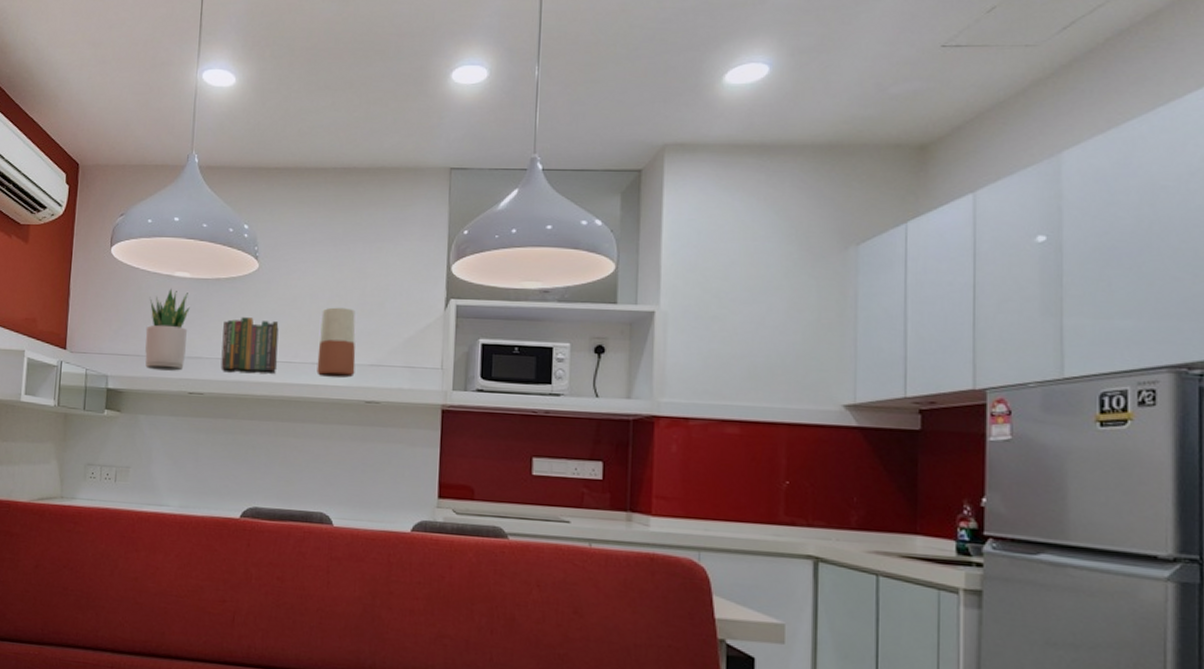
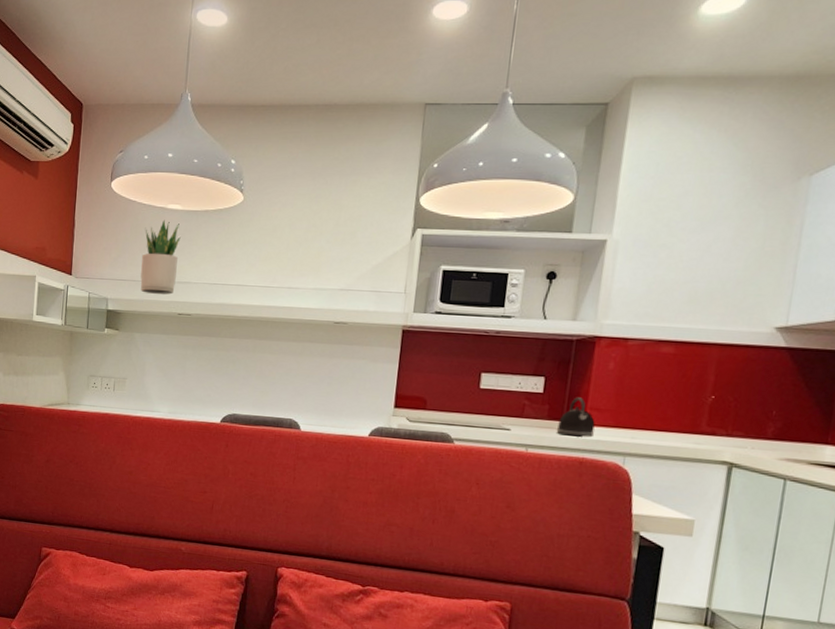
books: present [220,317,279,375] -> none [207,246,260,298]
vase: present [316,307,356,379] -> none [292,236,330,302]
kettle: none [621,484,664,530] -> present [556,397,595,438]

